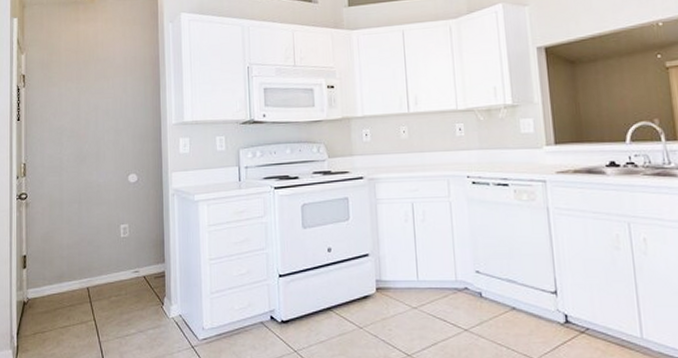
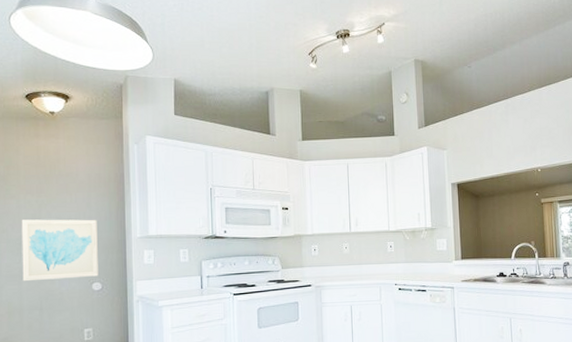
wall art: none [62,106,134,173] -> present [21,219,98,282]

